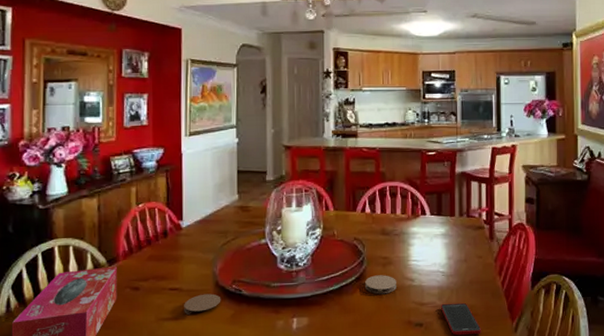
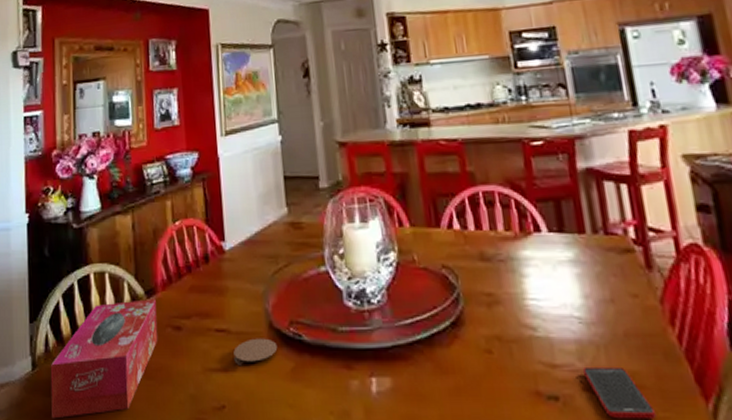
coaster: present [365,275,396,295] -> none [464,319,512,349]

